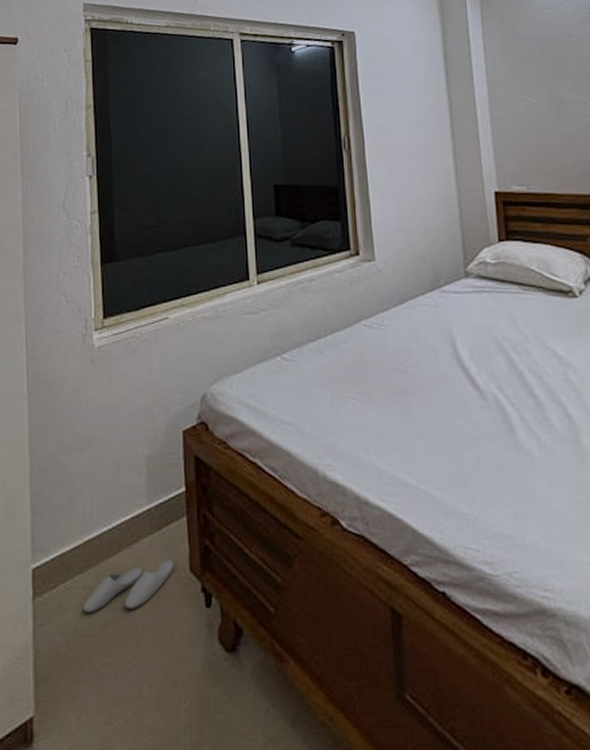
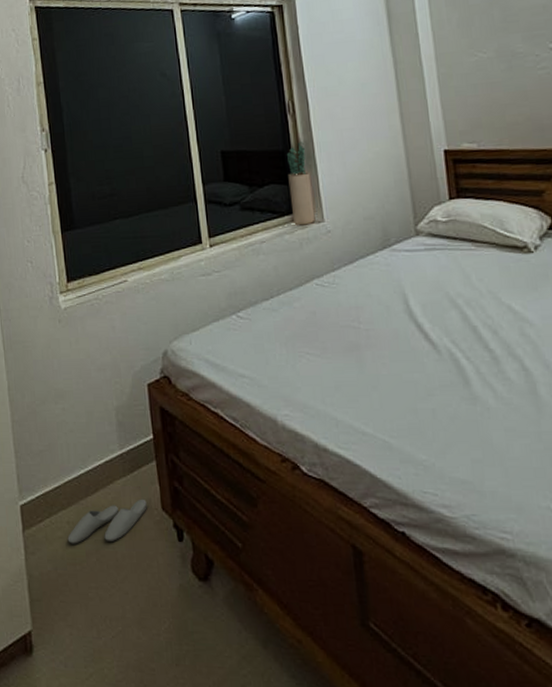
vase: none [340,174,366,264] -> present [287,138,316,226]

